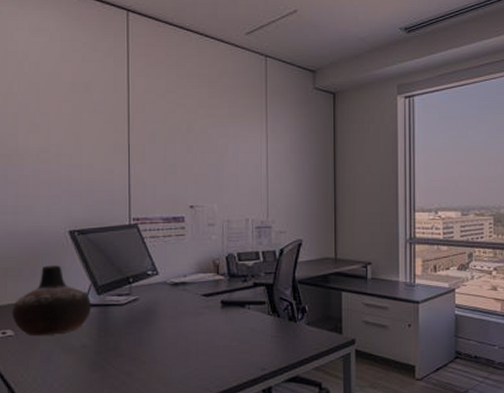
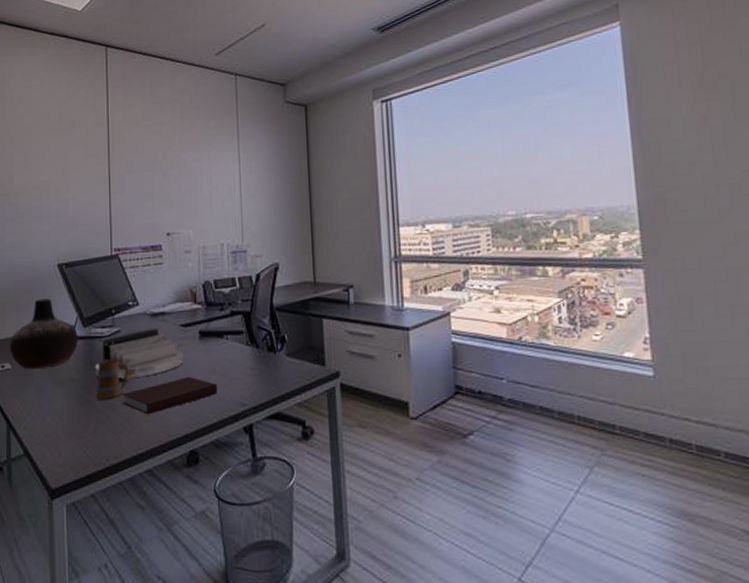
desk organizer: none [109,297,205,345] -> present [95,327,184,378]
mug: none [111,327,148,366] -> present [96,359,130,399]
notebook: none [139,343,239,380] -> present [122,376,218,415]

